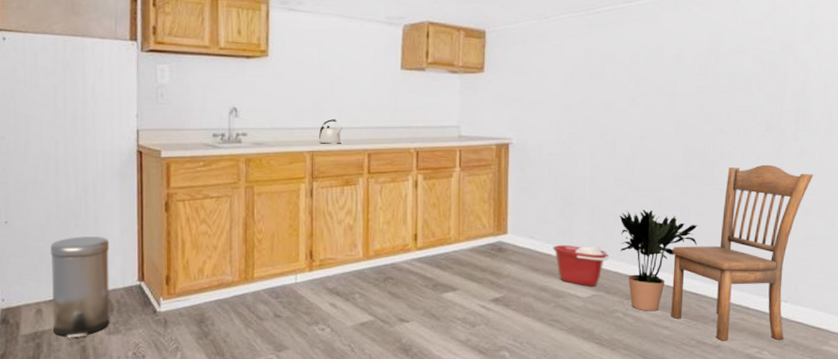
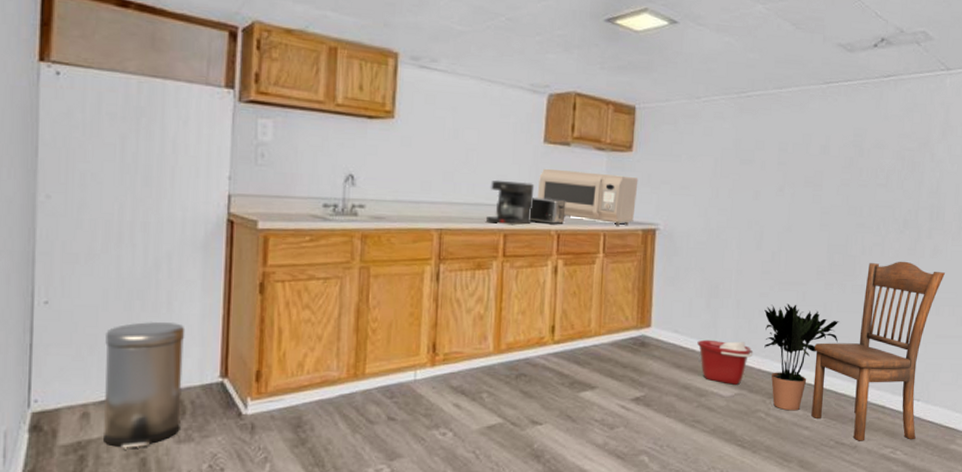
kettle: present [319,119,343,145] -> none [449,193,477,223]
coffee maker: none [351,105,394,146] -> present [485,179,535,226]
toaster: none [391,118,423,144] -> present [530,196,566,225]
microwave: none [396,92,491,143] -> present [537,168,639,227]

